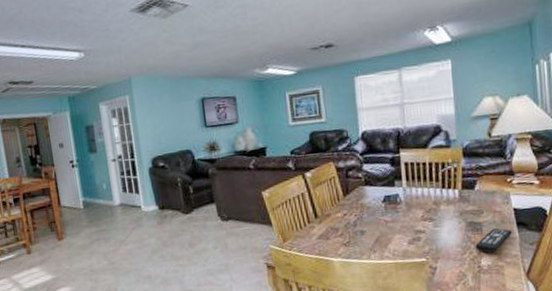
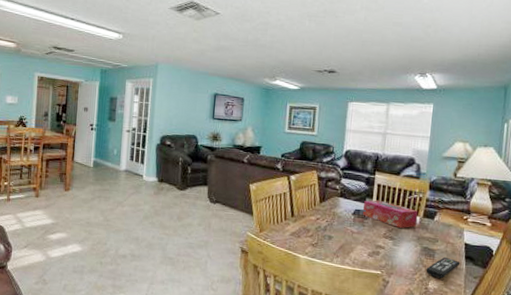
tissue box: none [393,180,457,206] -> present [363,200,418,228]

